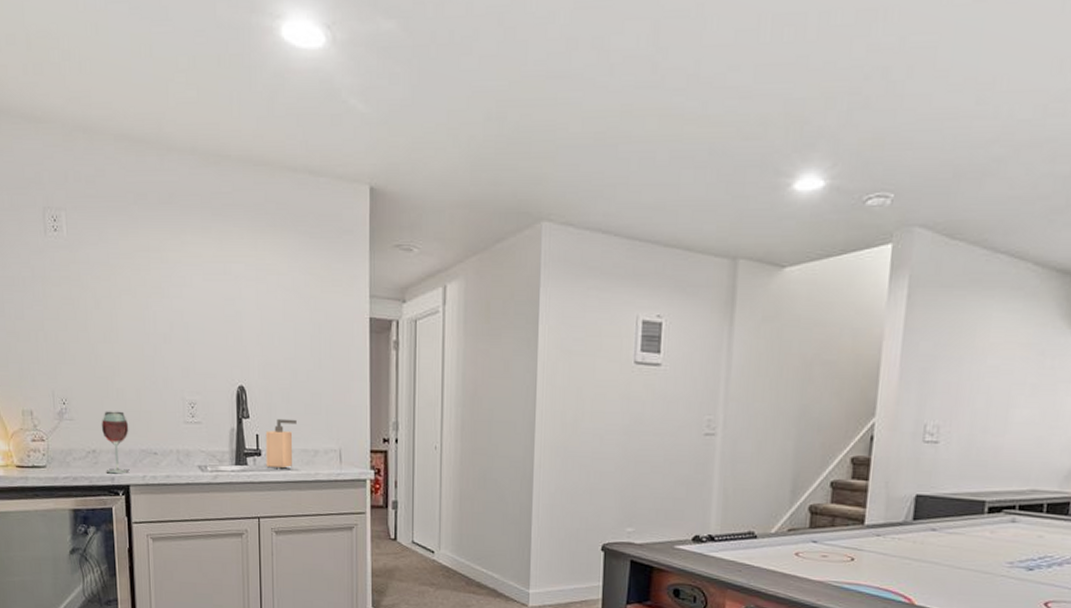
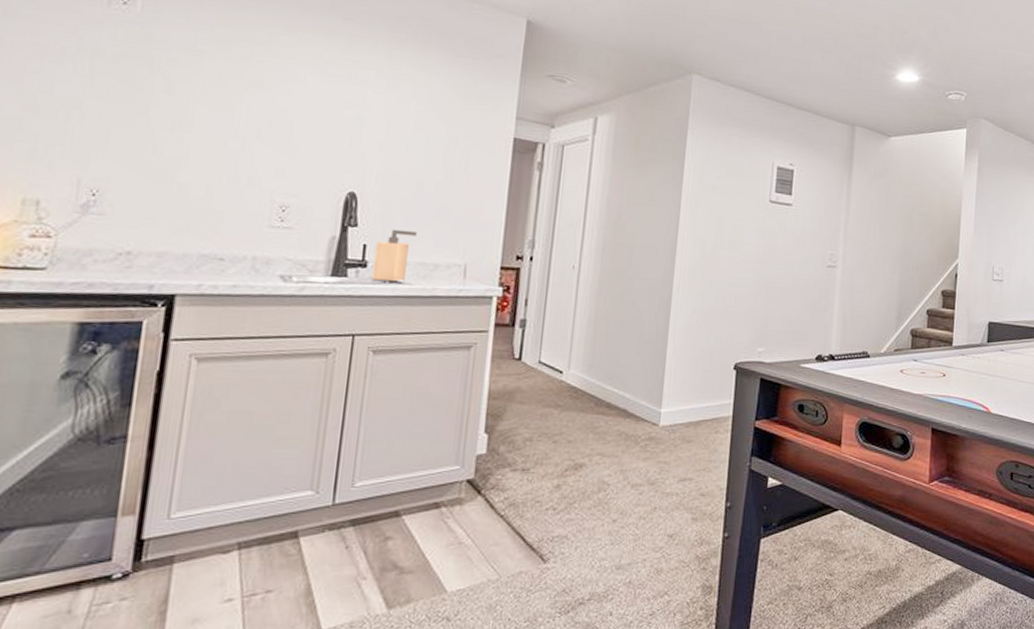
wineglass: present [101,411,129,474] -> none [142,207,189,282]

